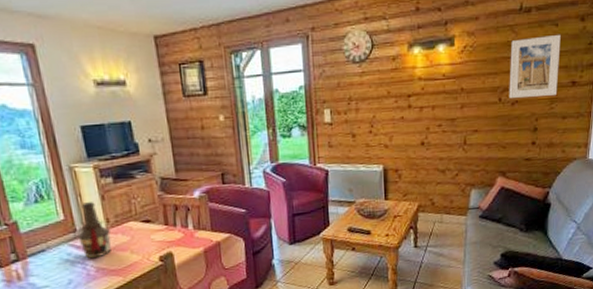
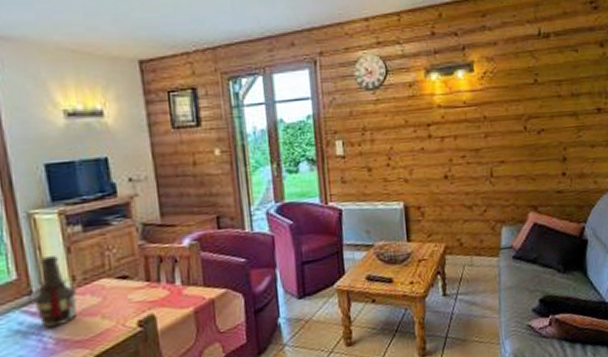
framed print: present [509,34,561,98] -> none [532,60,584,126]

